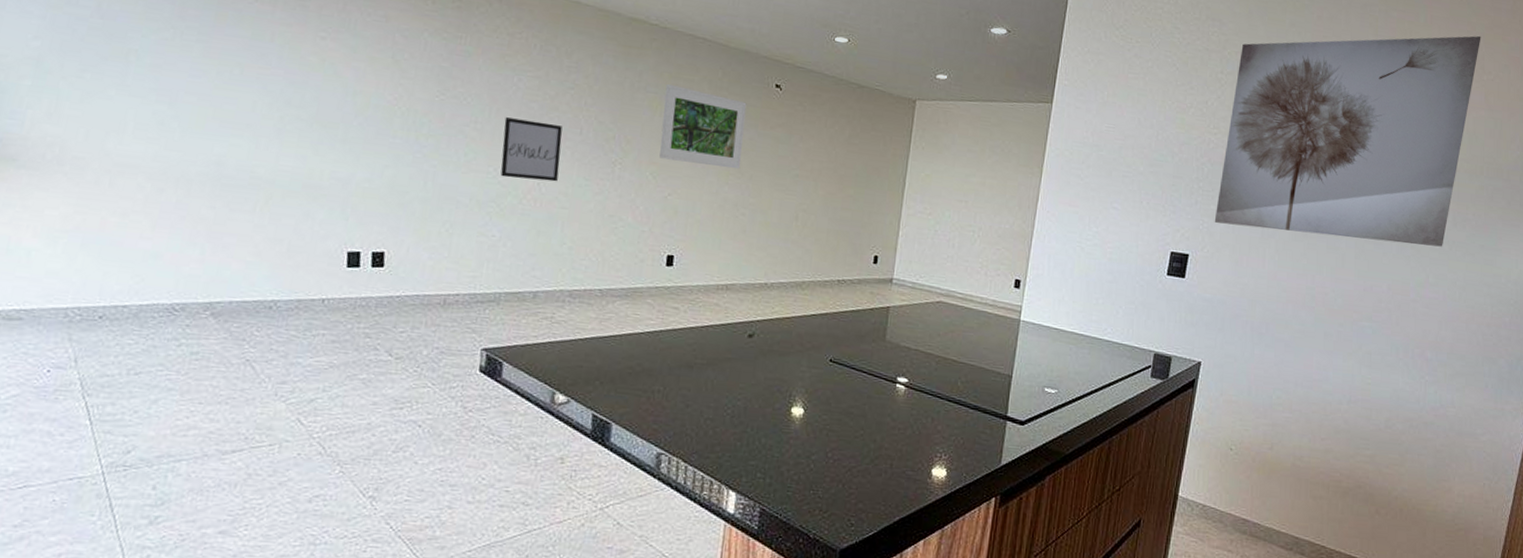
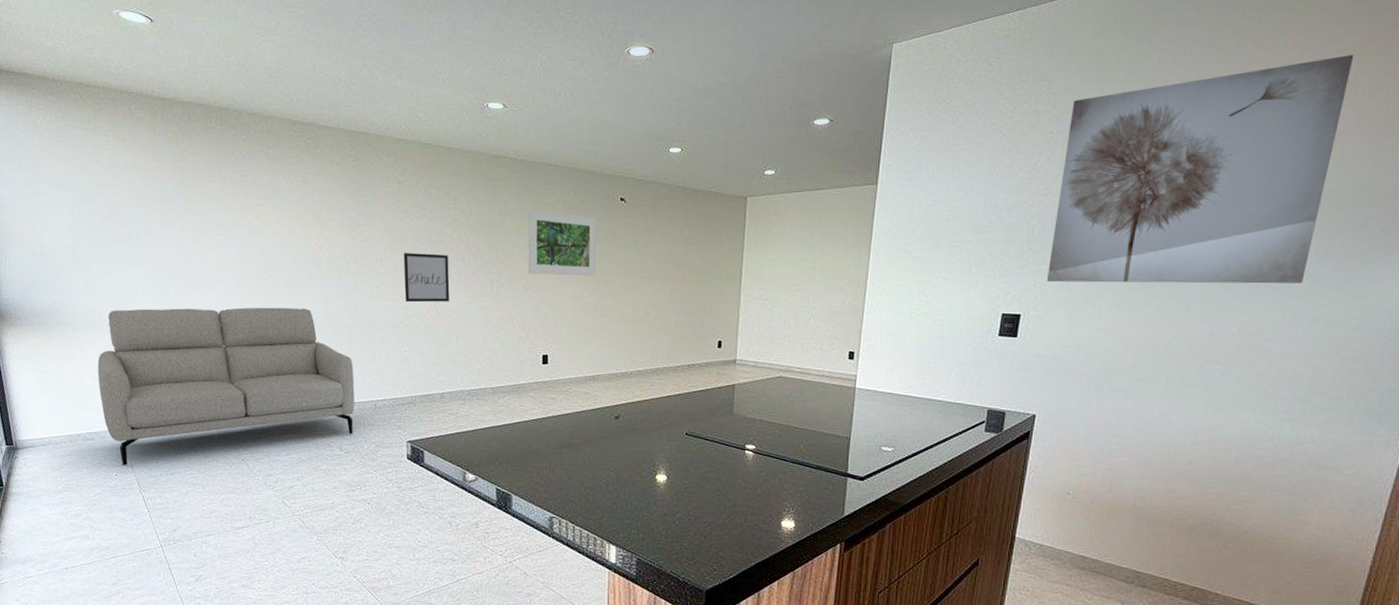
sofa: none [42,148,422,358] -> present [97,307,355,465]

